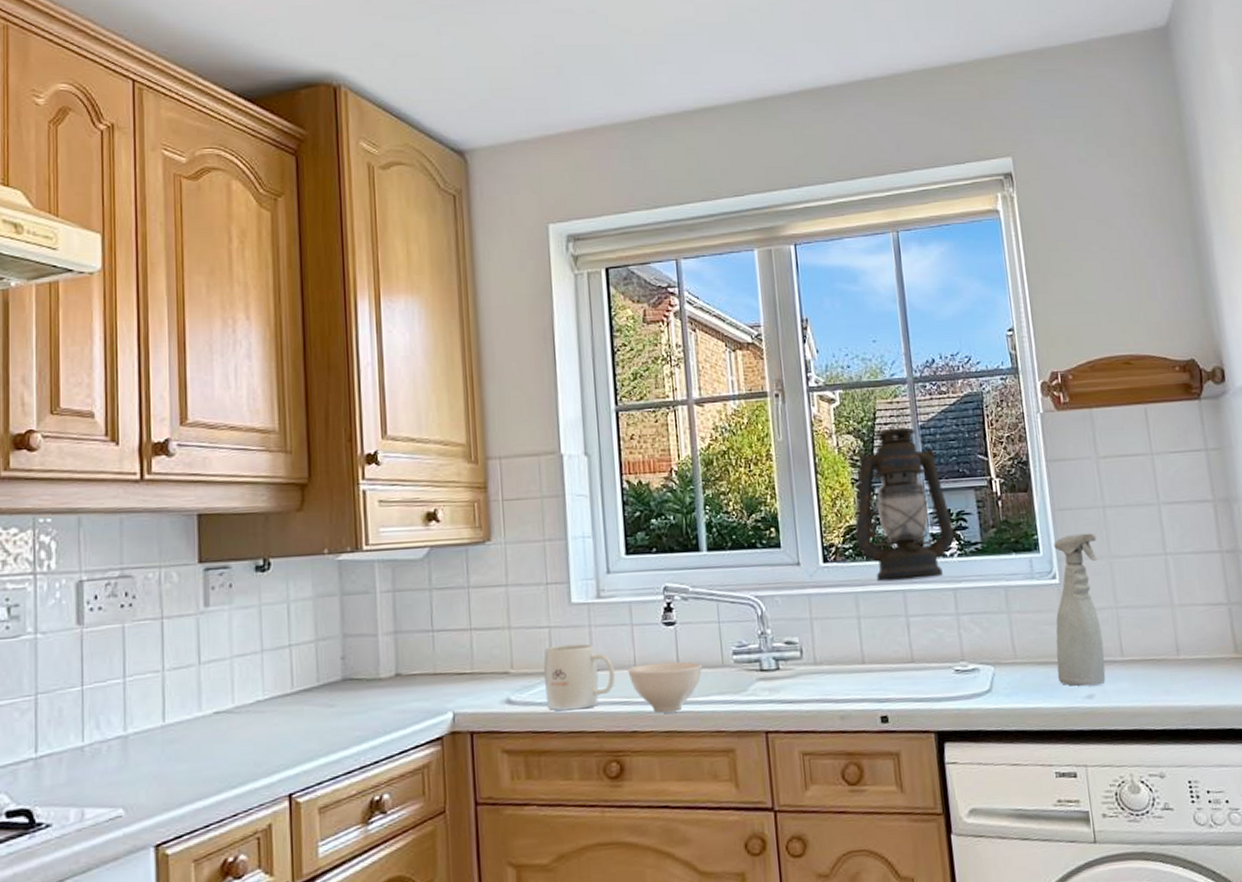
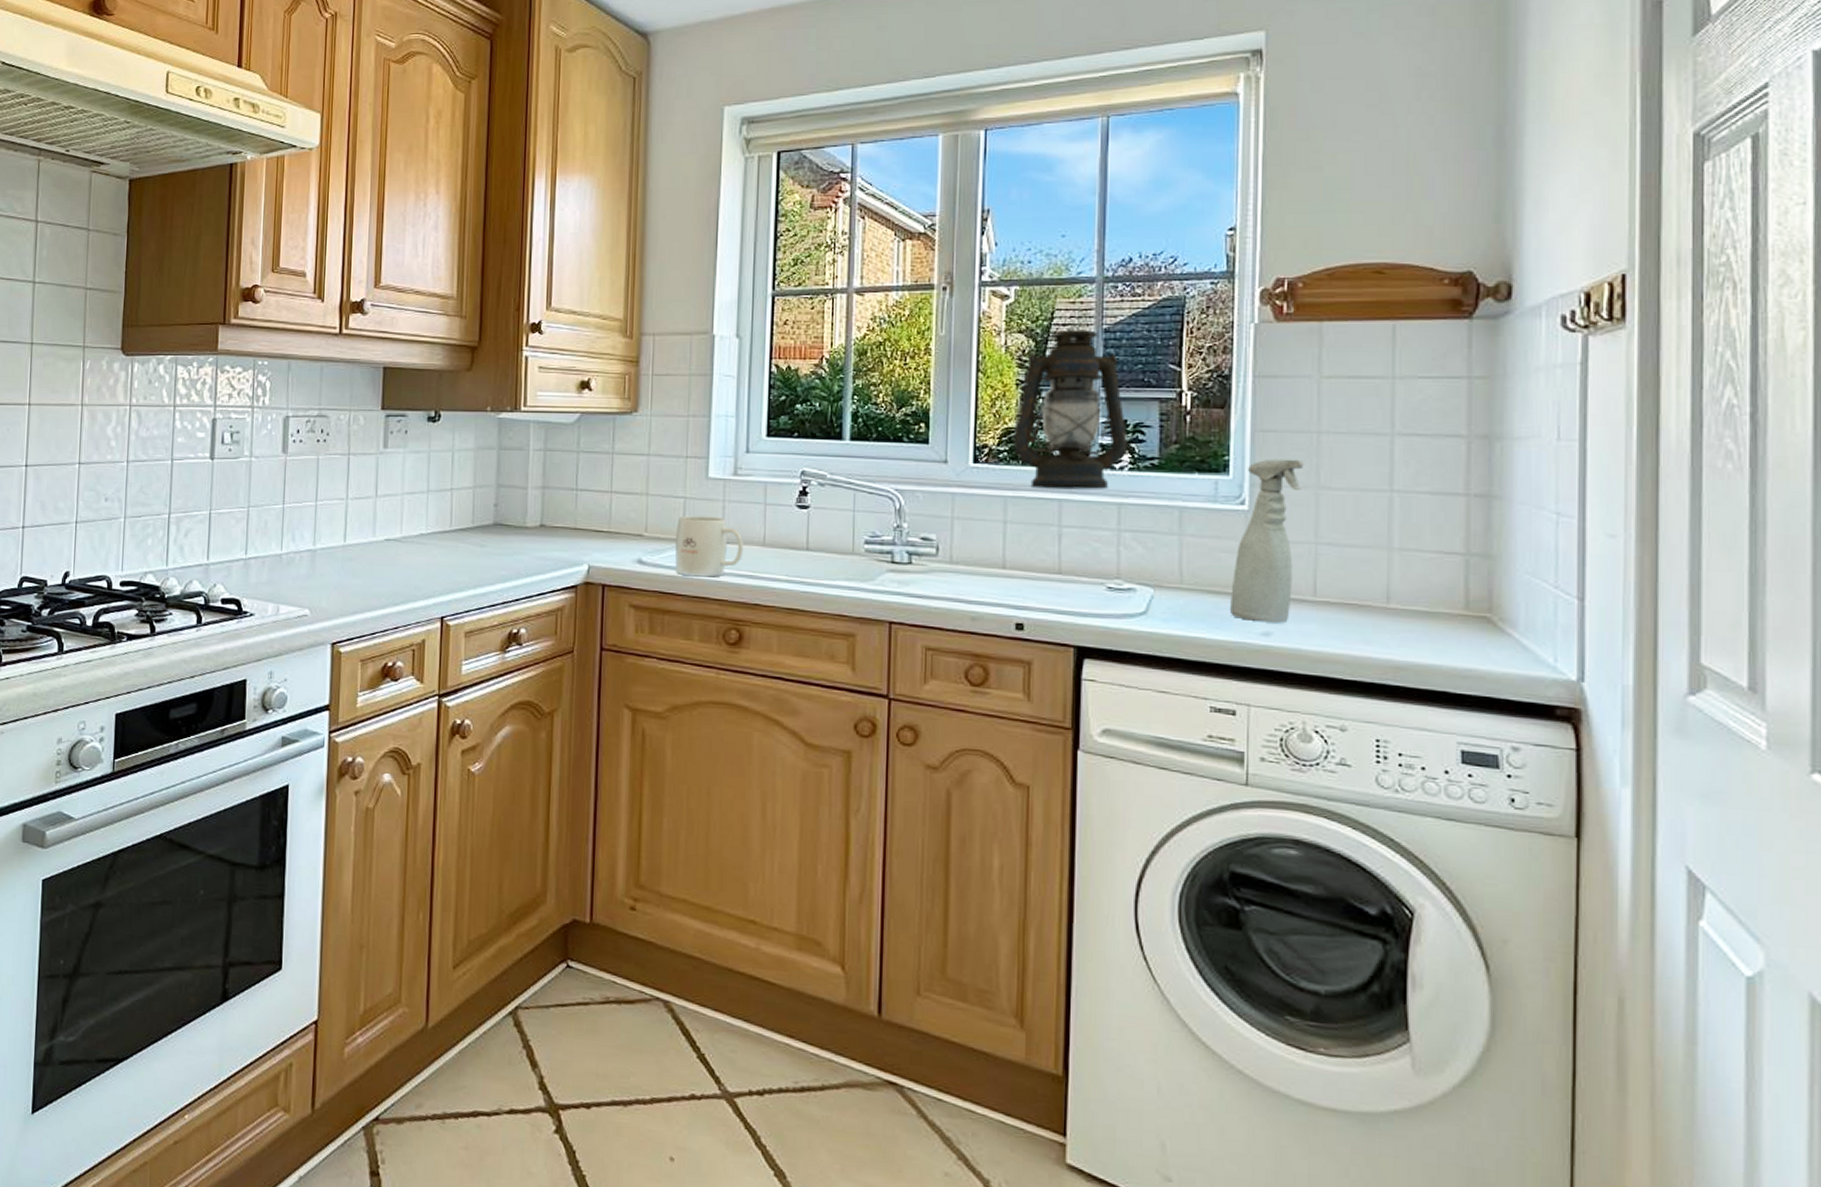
bowl: present [627,661,703,714] -> none [756,542,833,591]

